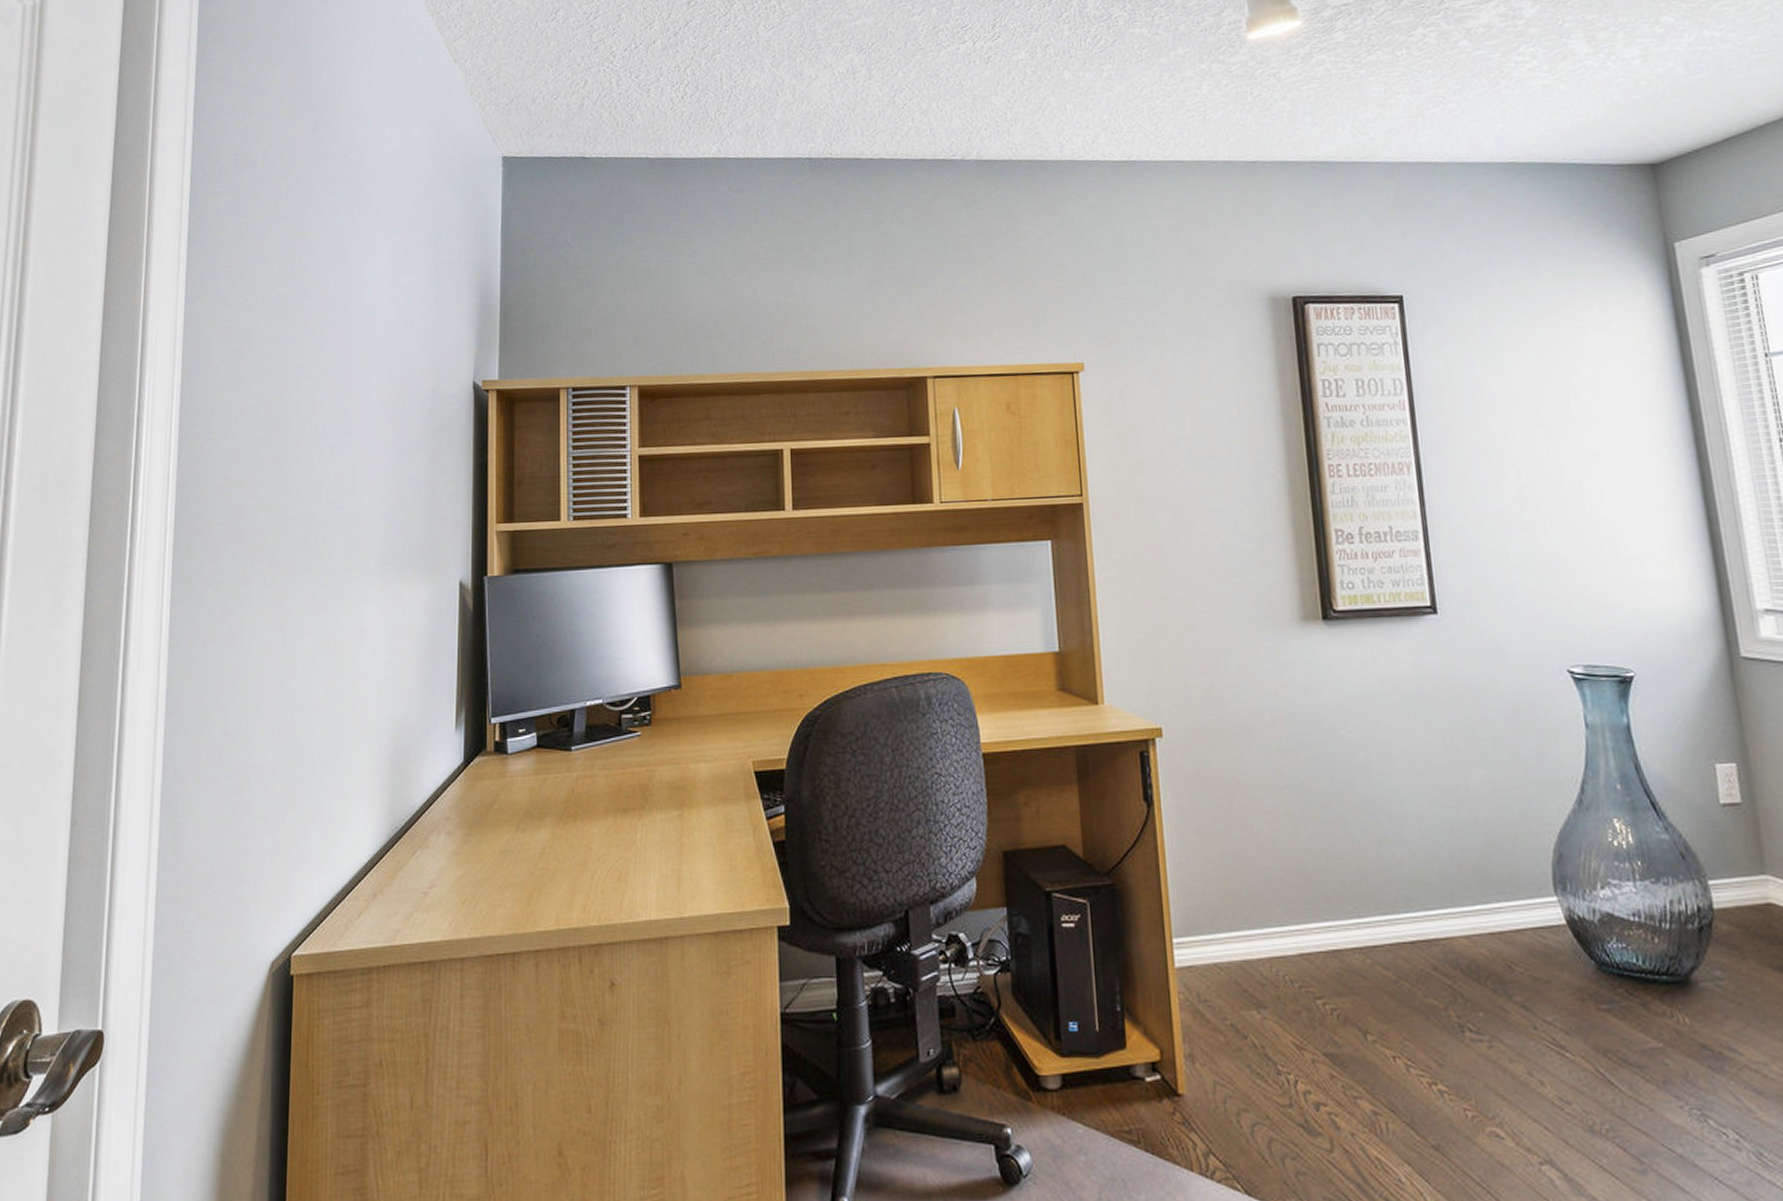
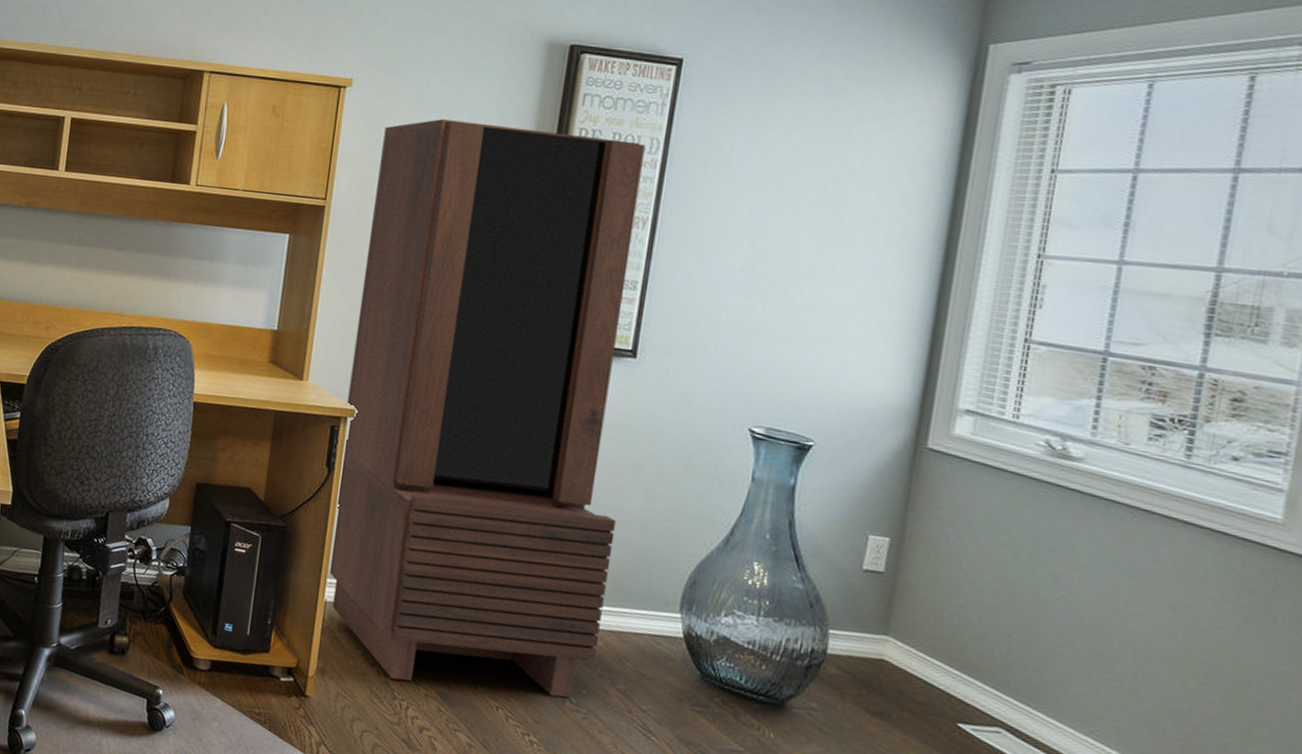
bookcase: none [1128,386,1483,1048] -> present [327,119,645,698]

